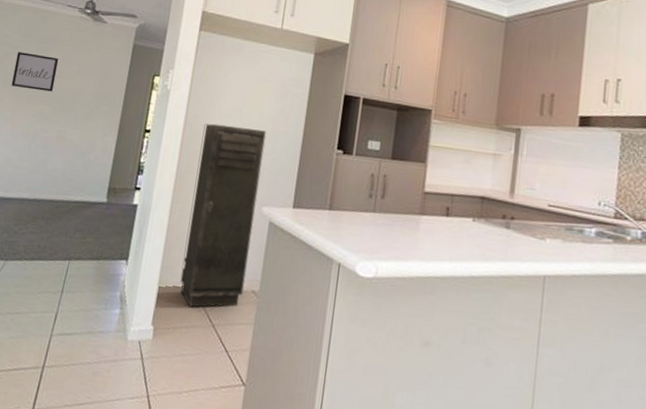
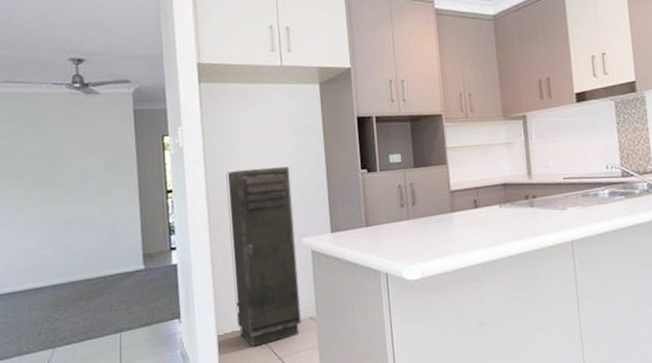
wall art: present [11,52,59,92] -> none [10,138,60,177]

